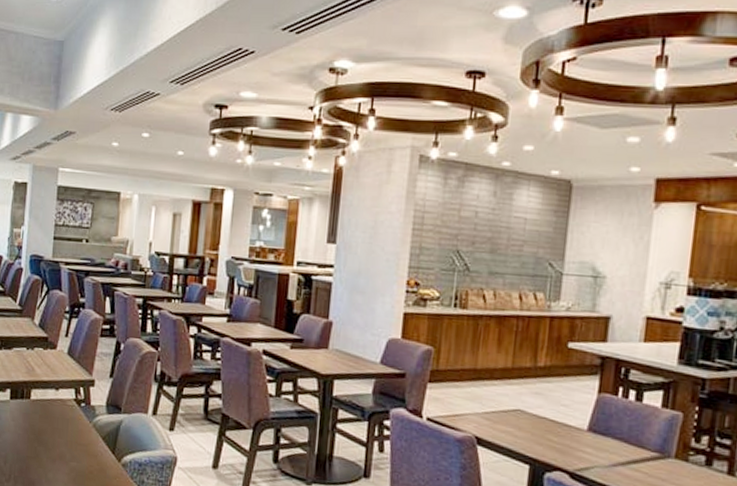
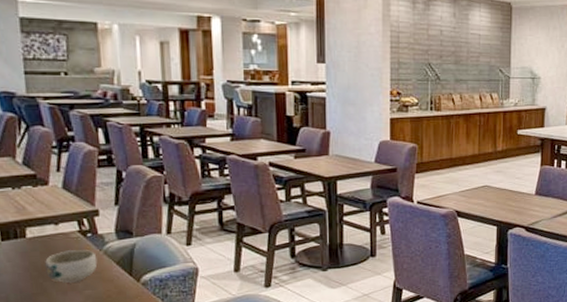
bowl: none [40,417,86,452] -> present [44,250,98,283]

